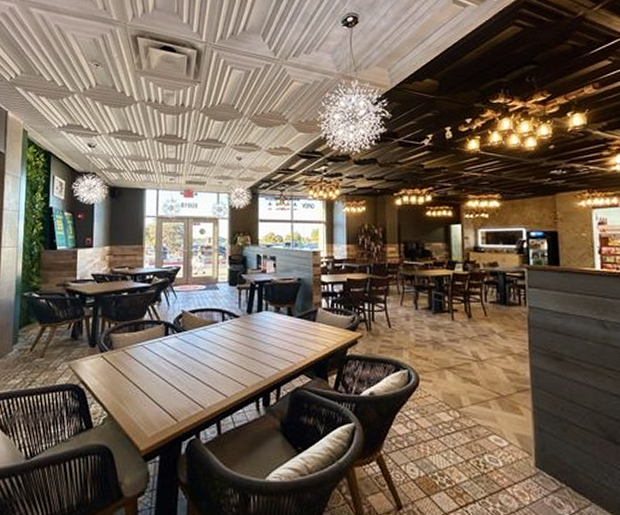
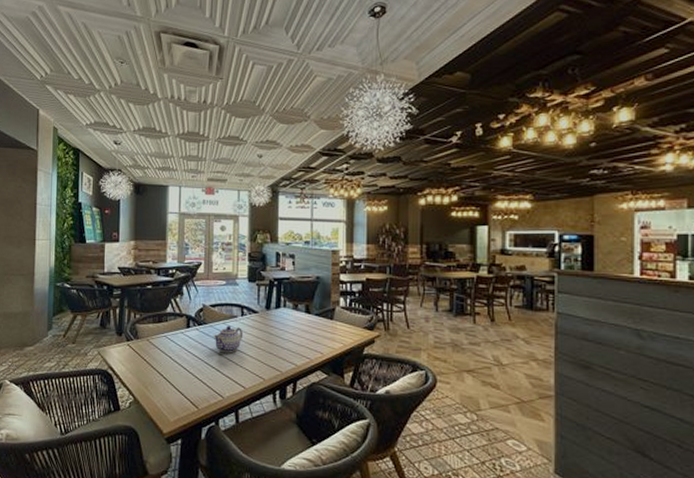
teapot: none [194,332,225,361] -> present [214,325,244,353]

